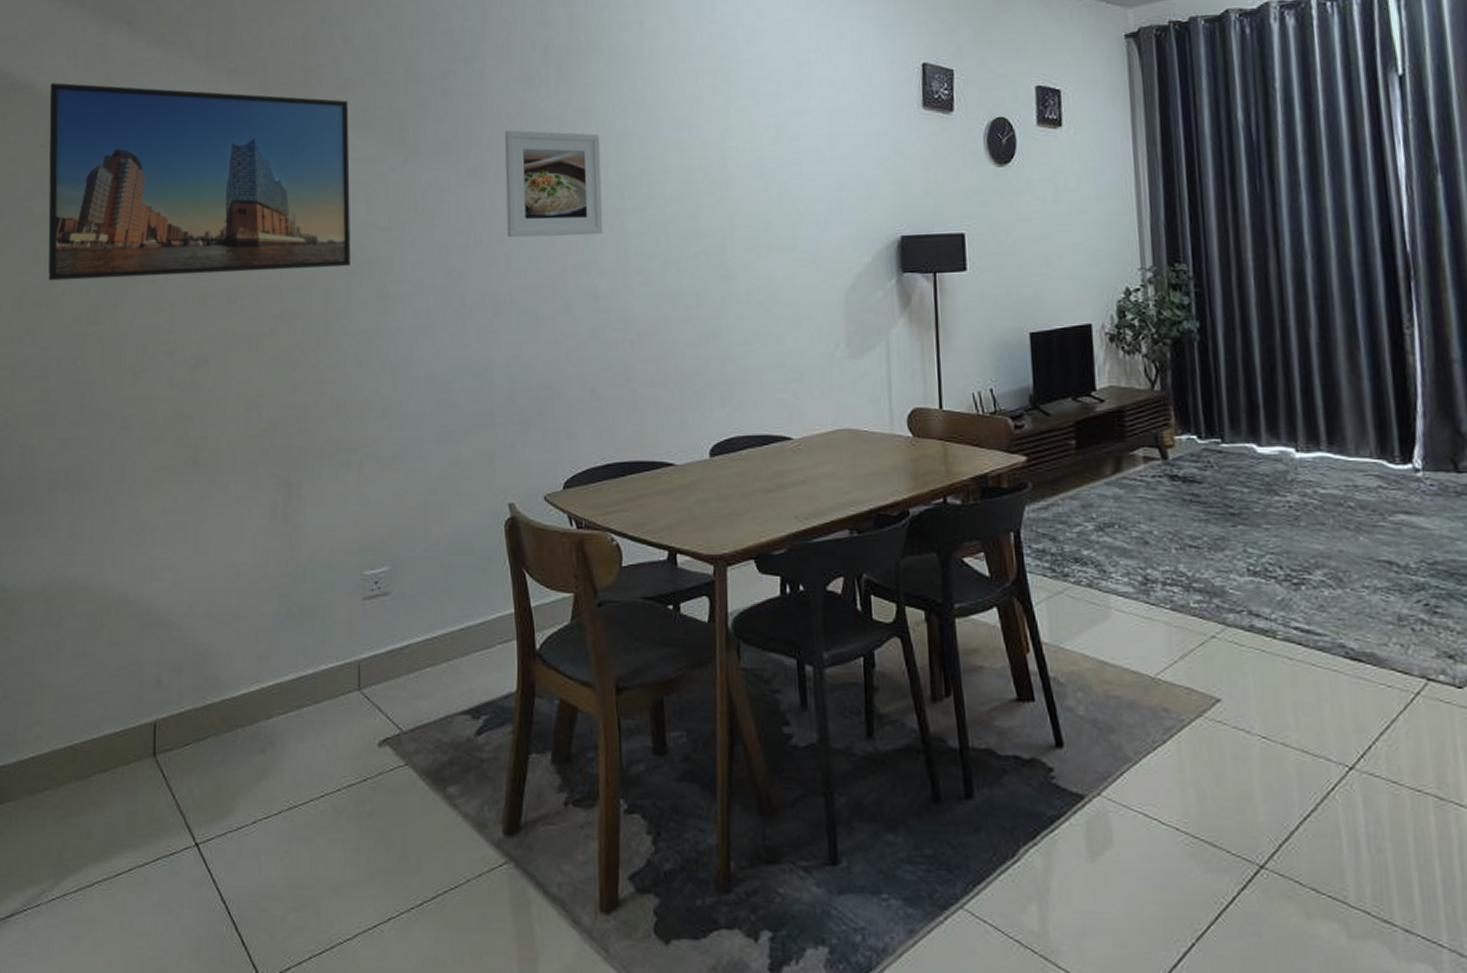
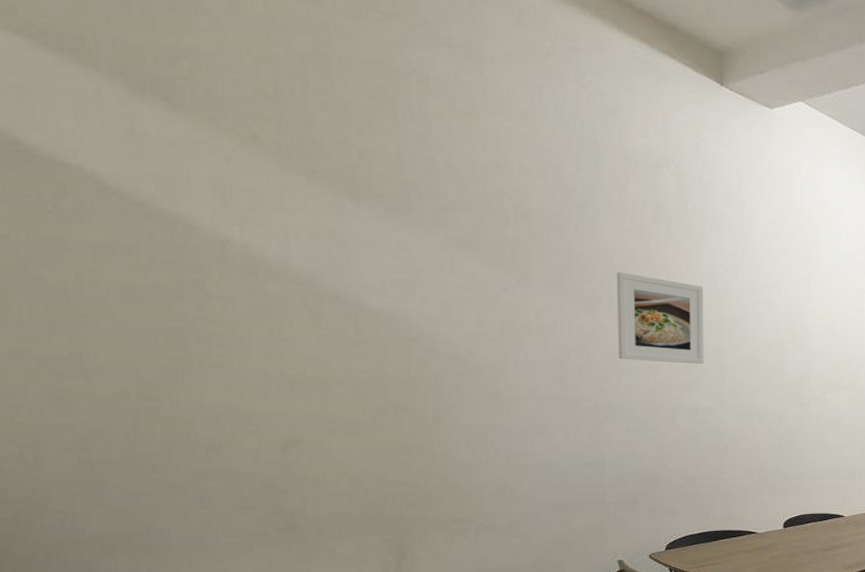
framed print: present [48,82,351,281] -> none [52,145,461,370]

